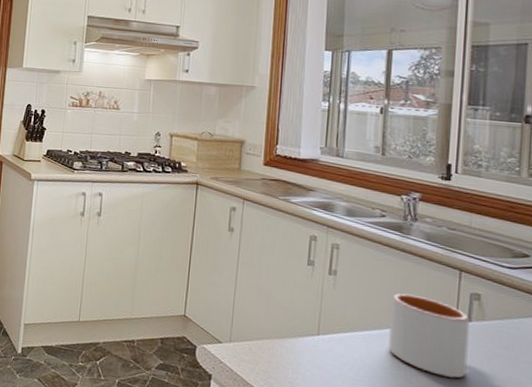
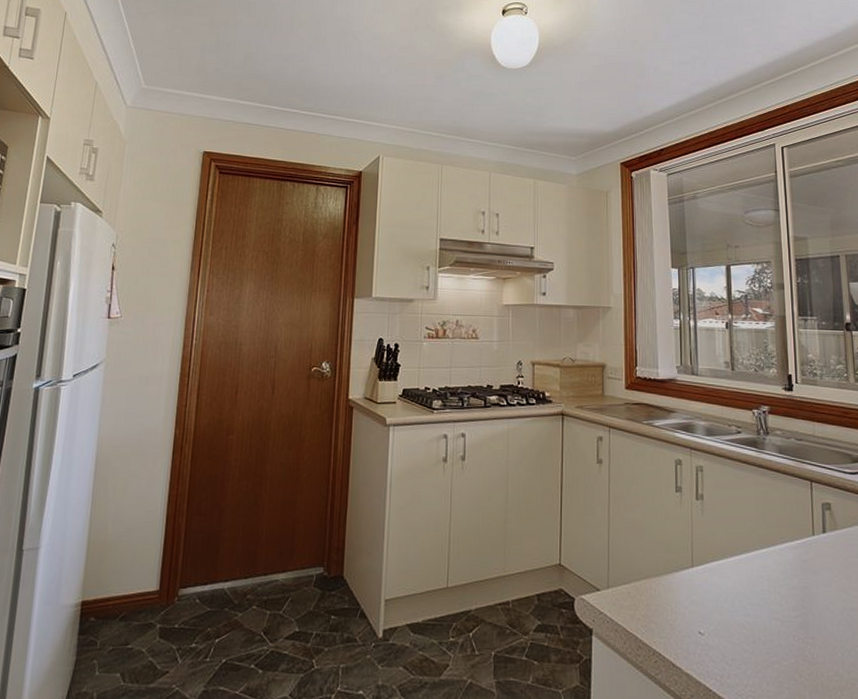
mug: present [388,293,470,378] -> none [755,511,828,594]

